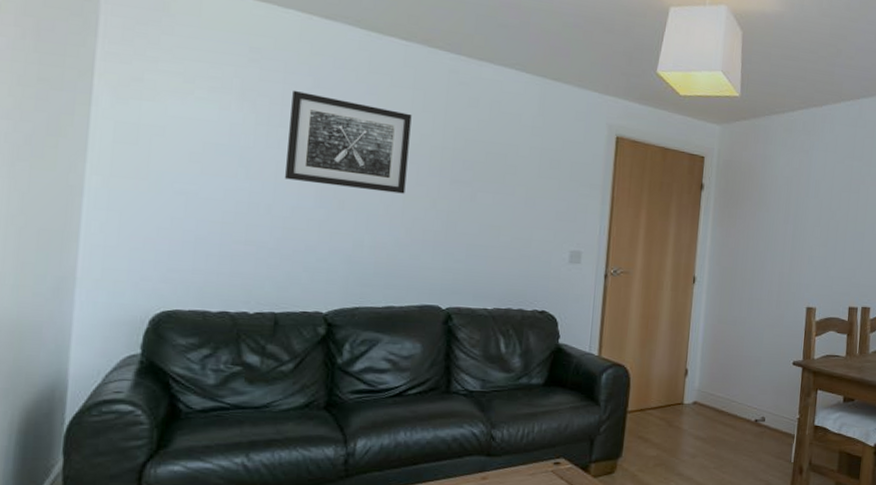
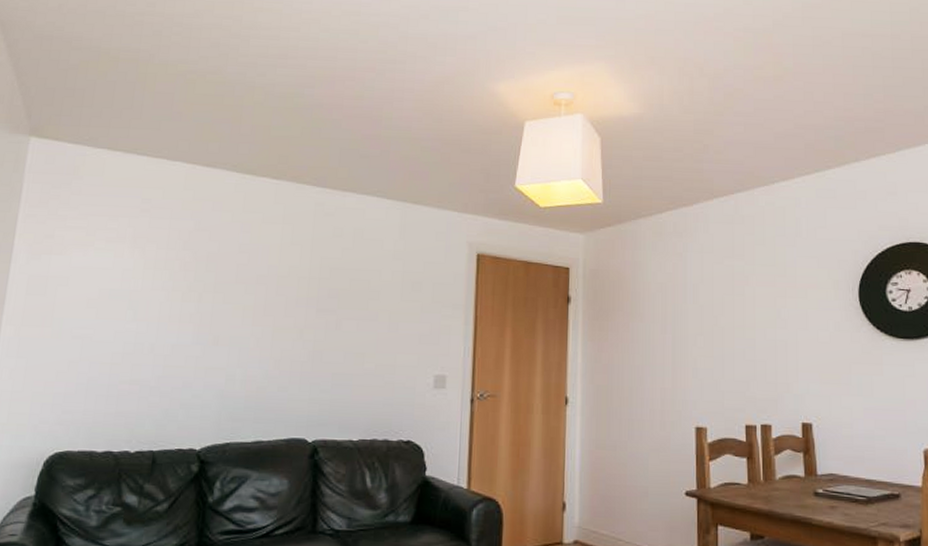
wall art: present [285,90,412,194] -> none [167,234,281,326]

